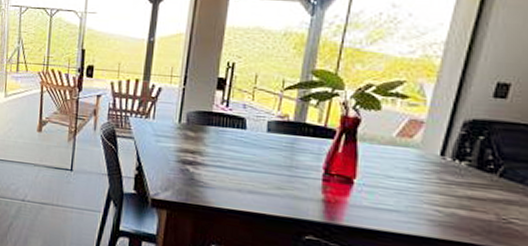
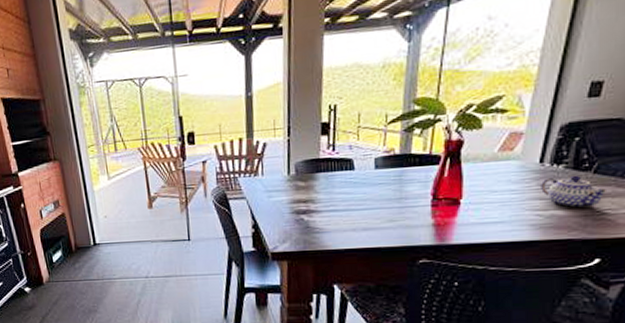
teapot: none [441,173,515,213] -> present [541,175,608,208]

